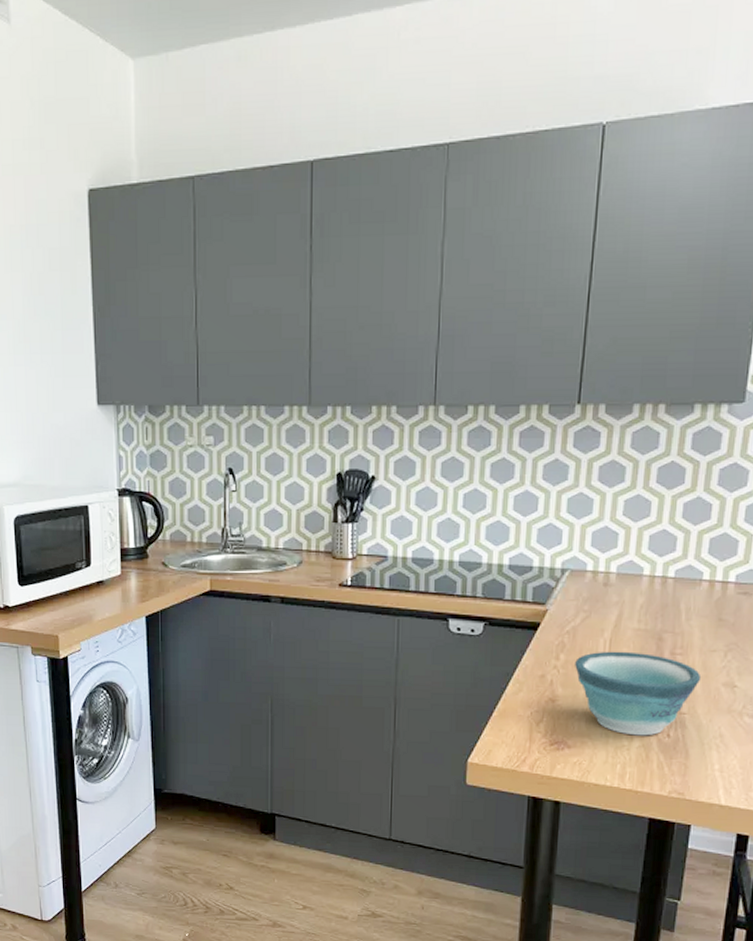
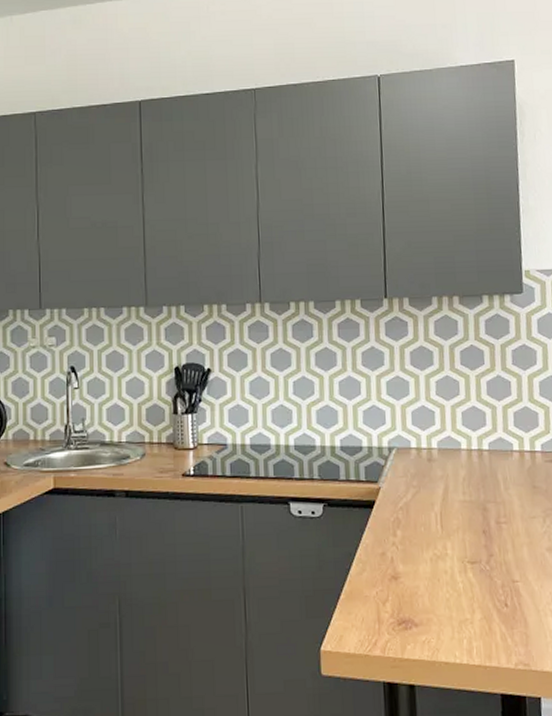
bowl: present [575,651,702,736] -> none [411,523,527,608]

